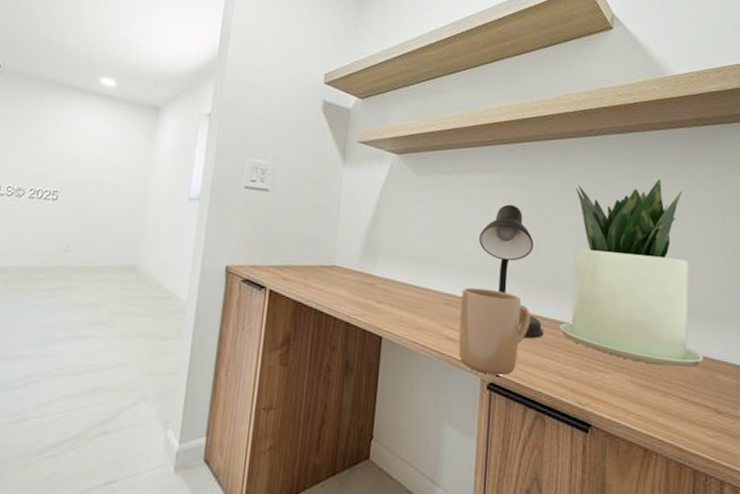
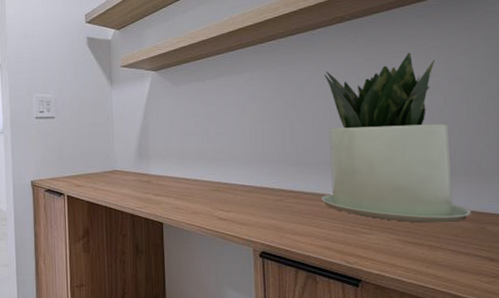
mug: present [458,287,530,376] -> none [227,173,293,245]
desk lamp: present [479,204,544,339] -> none [237,98,307,212]

